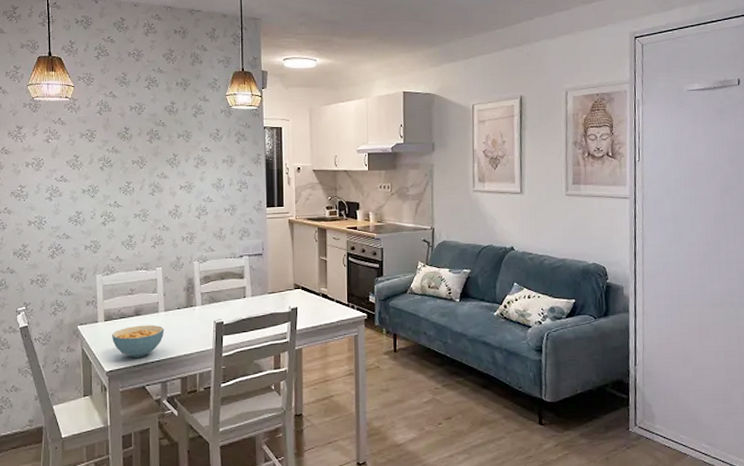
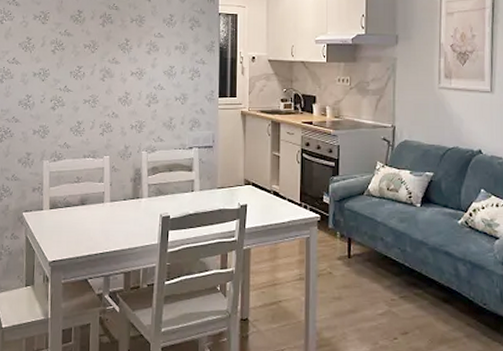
cereal bowl: present [111,325,164,358] -> none [55,215,109,249]

